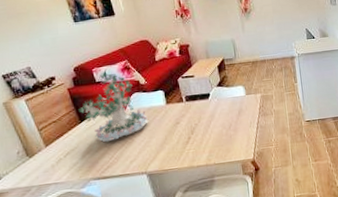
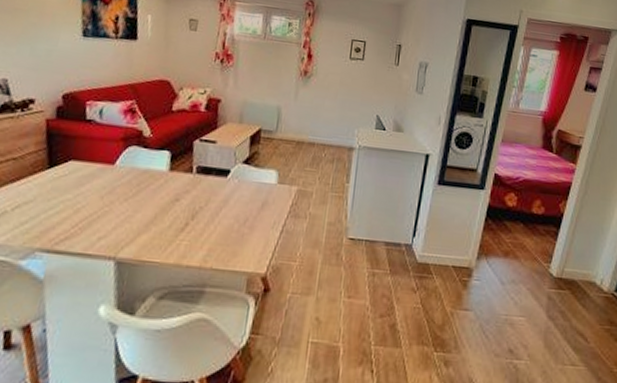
plant: present [78,73,149,143] -> none [50,109,140,204]

